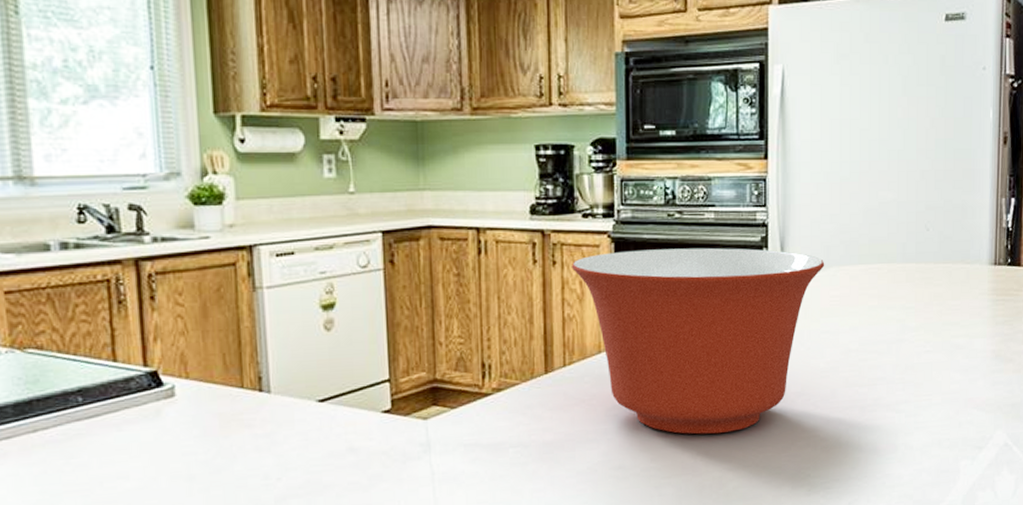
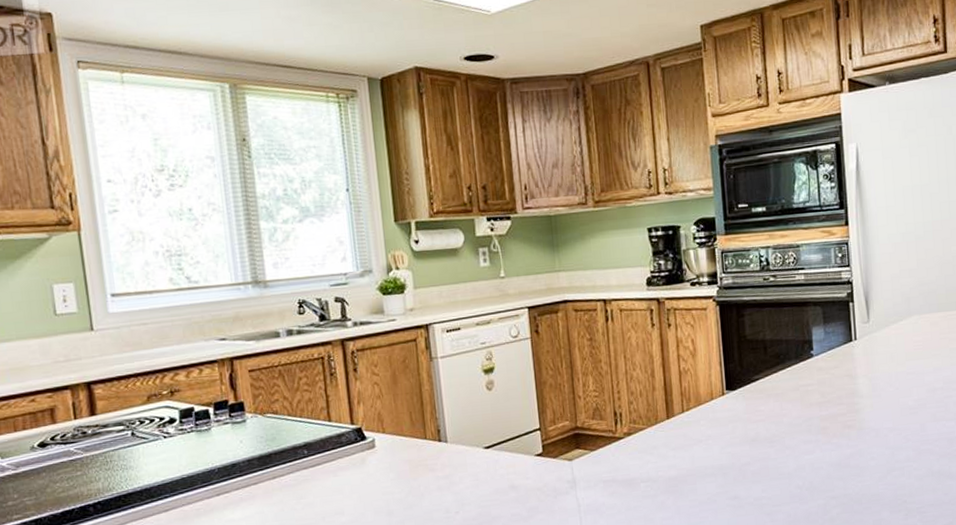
mixing bowl: present [571,247,825,435] -> none [683,303,907,468]

